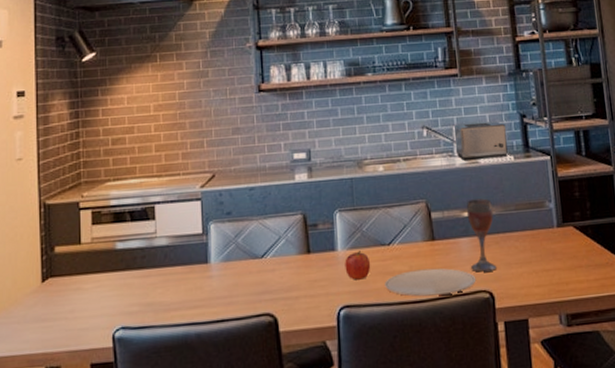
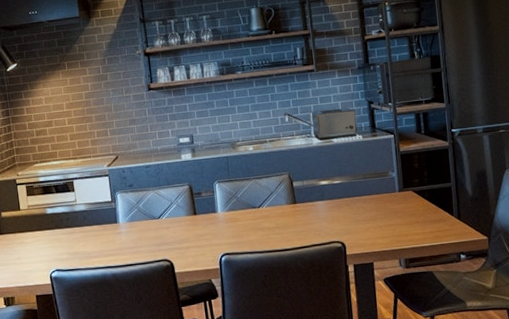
fruit: present [345,251,371,280] -> none [224,212,245,235]
plate: present [384,268,477,297] -> none [256,224,331,247]
cup: present [466,198,497,272] -> none [322,170,348,227]

